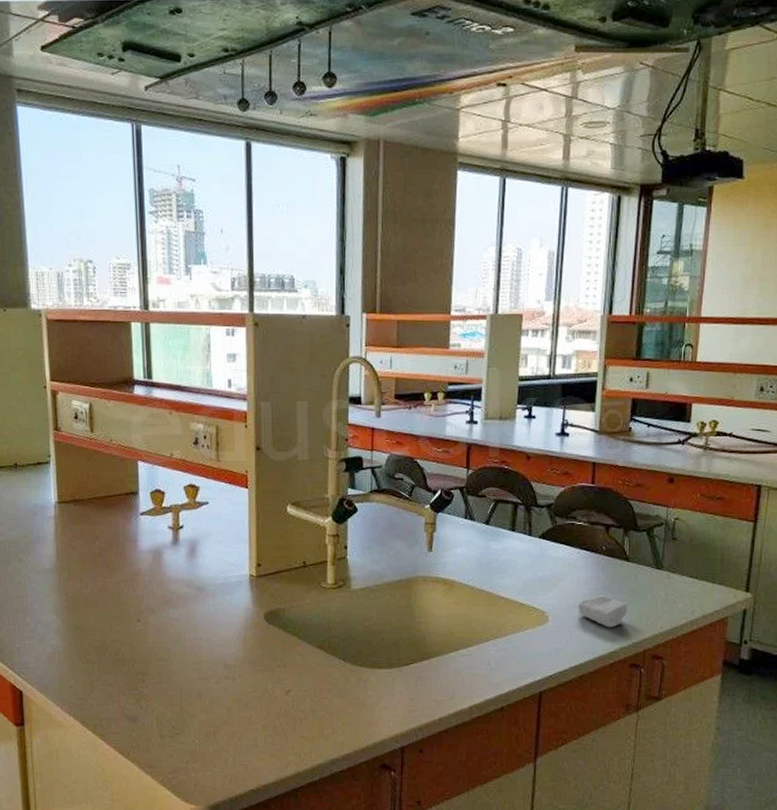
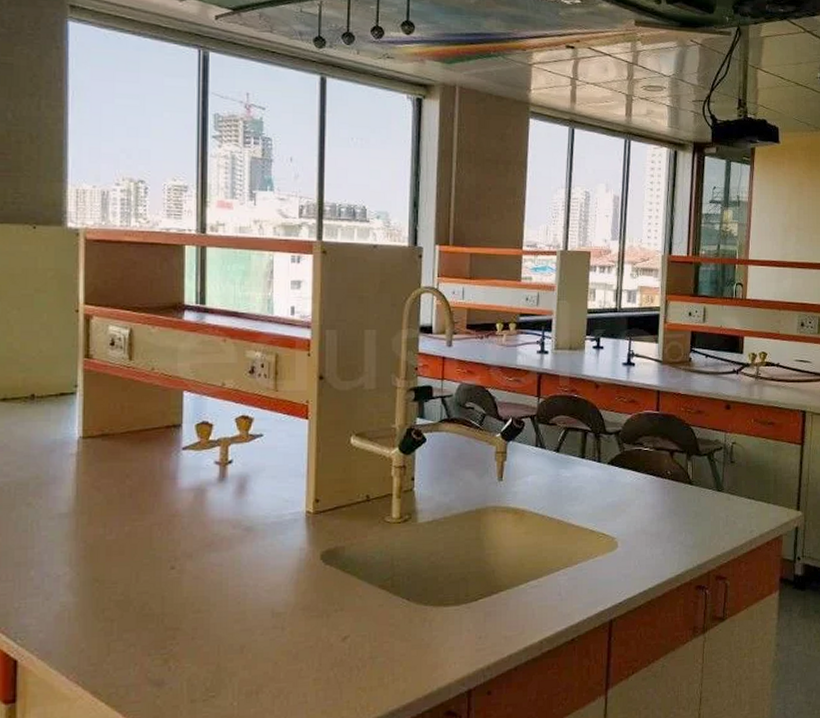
soap bar: present [578,595,628,628] -> none [645,519,692,551]

